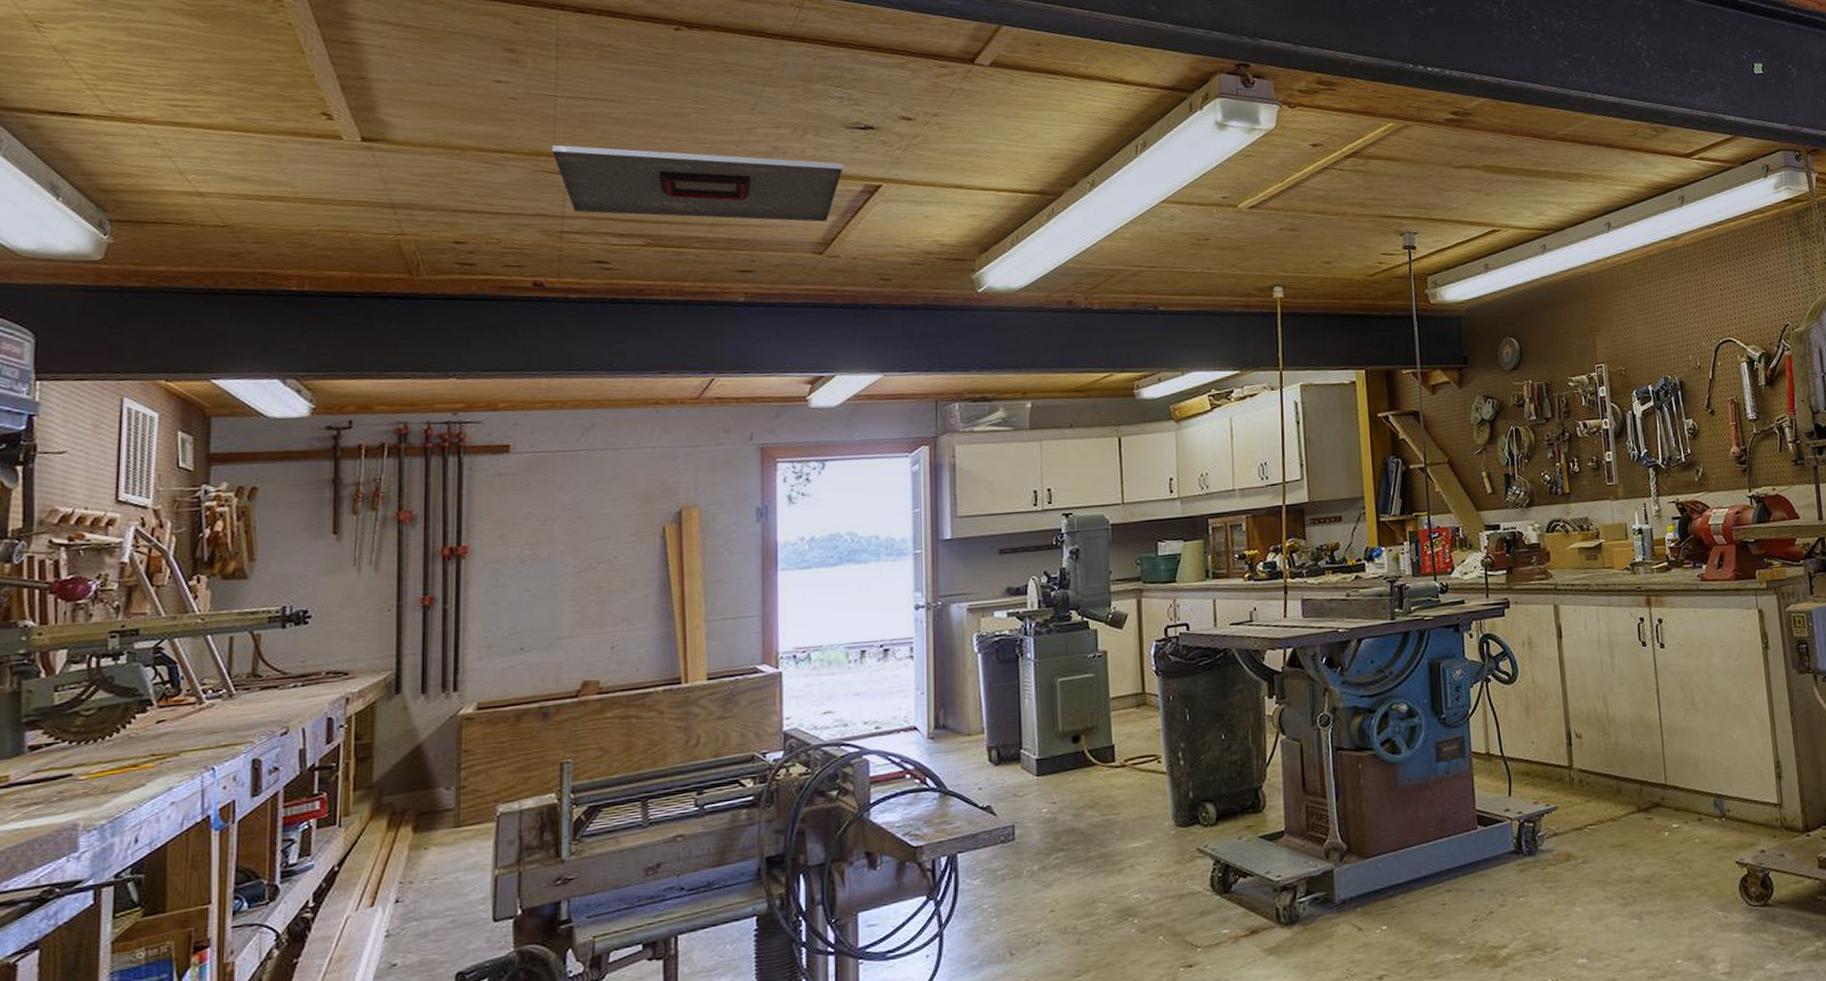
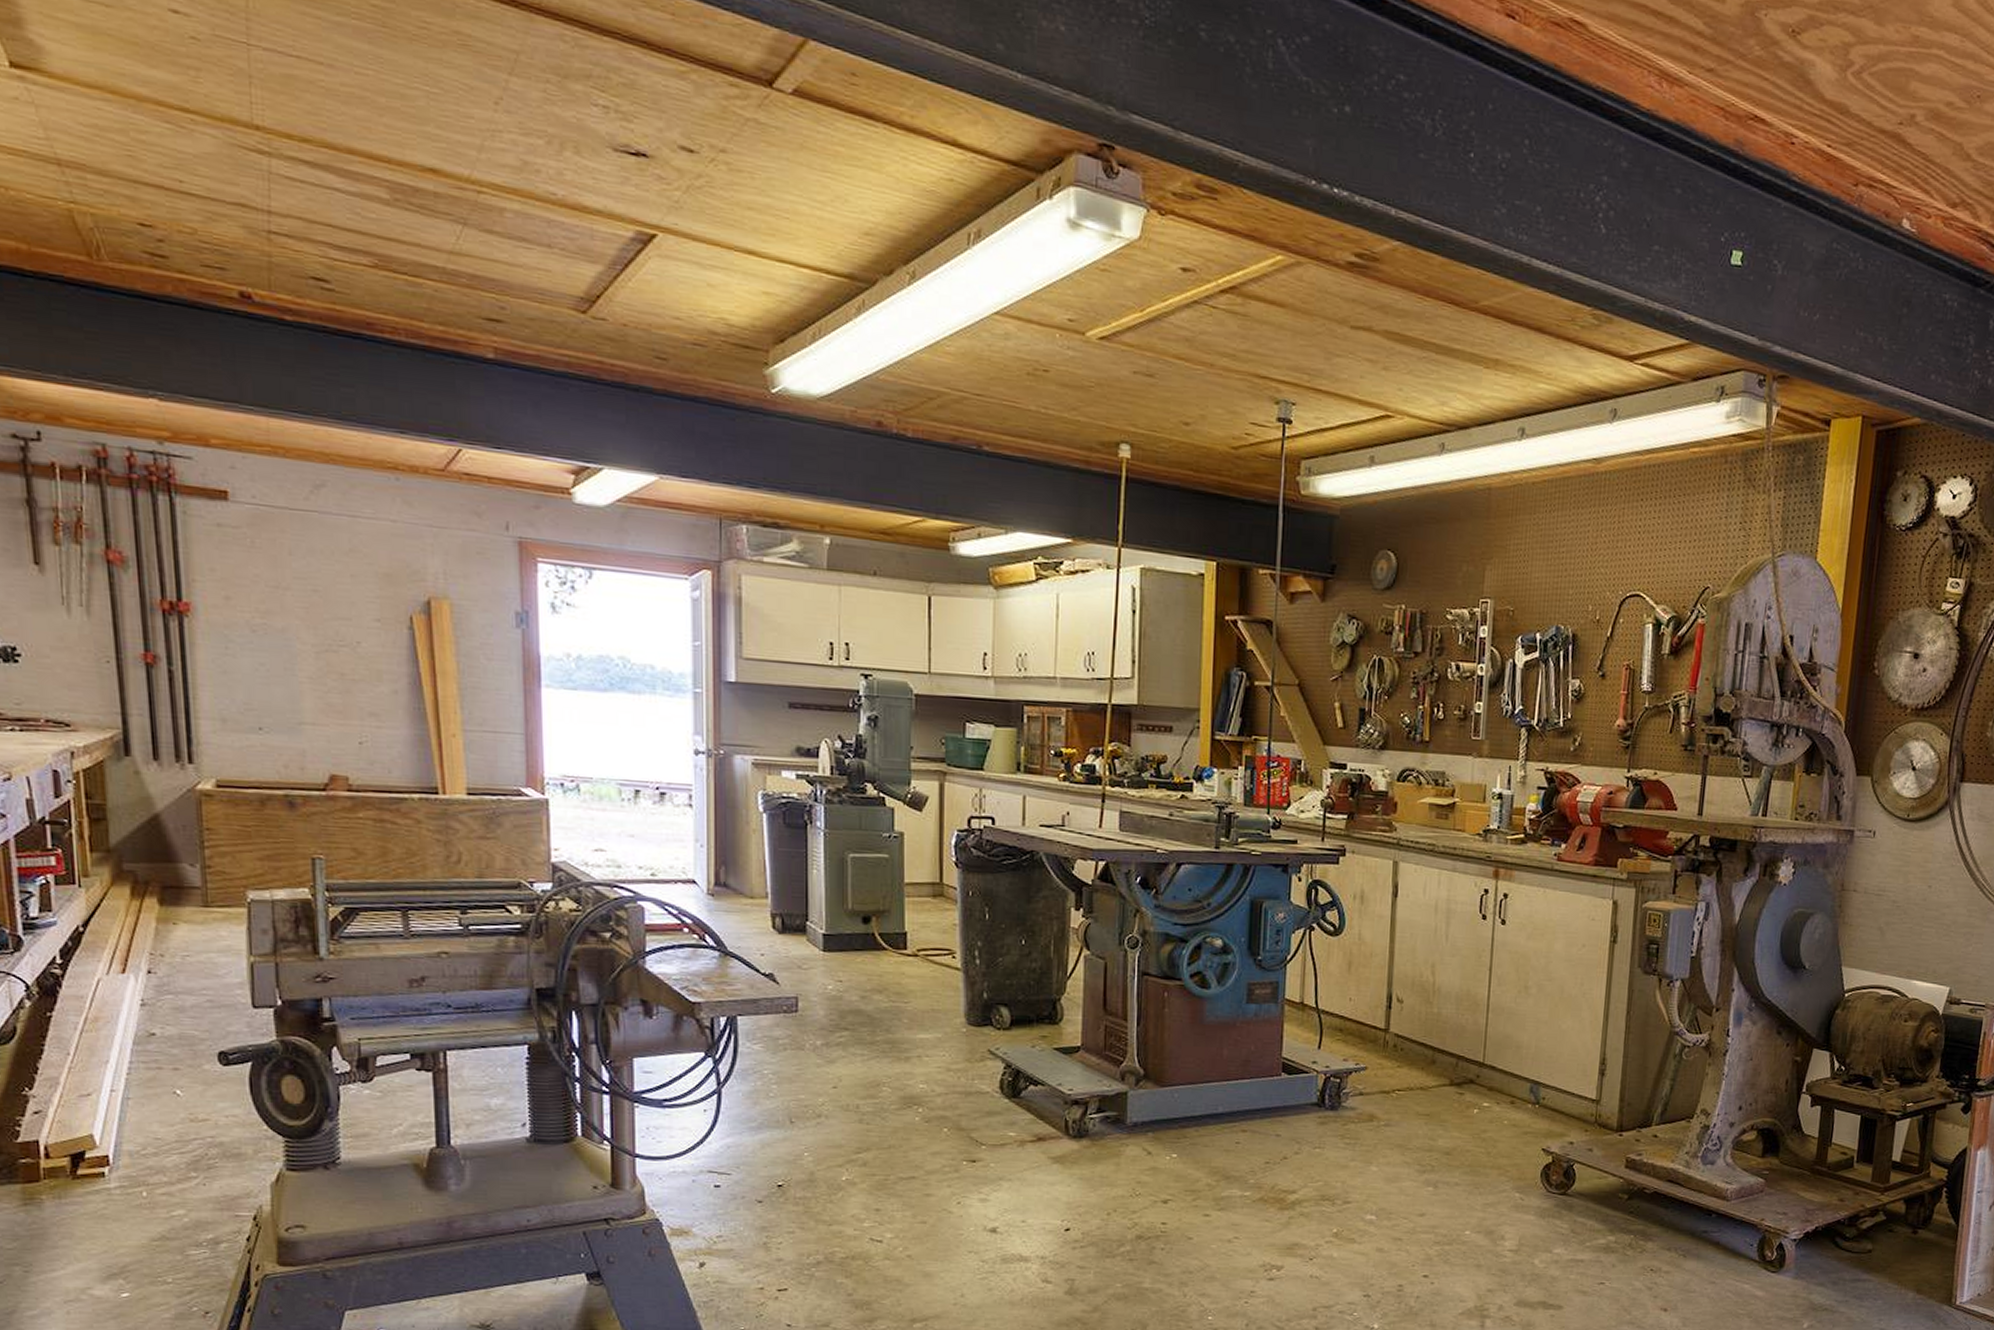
ceiling vent: present [552,144,844,222] -> none [249,111,611,272]

